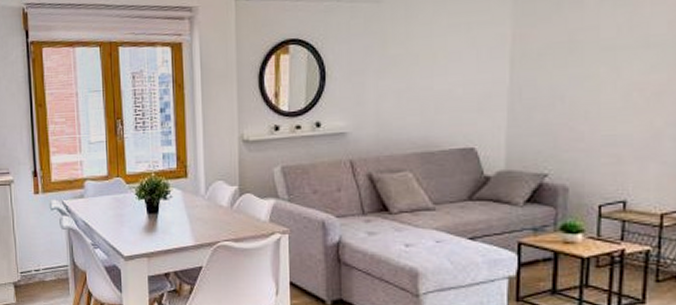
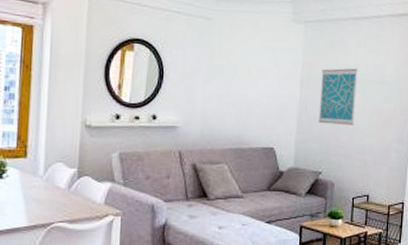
wall art: none [539,31,602,112] -> present [318,68,358,125]

